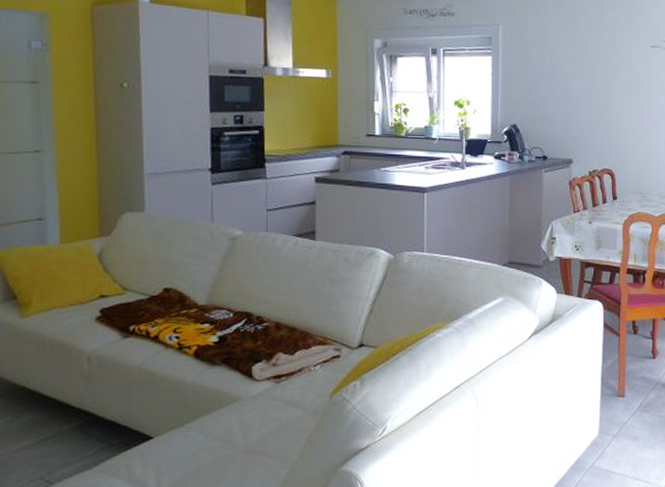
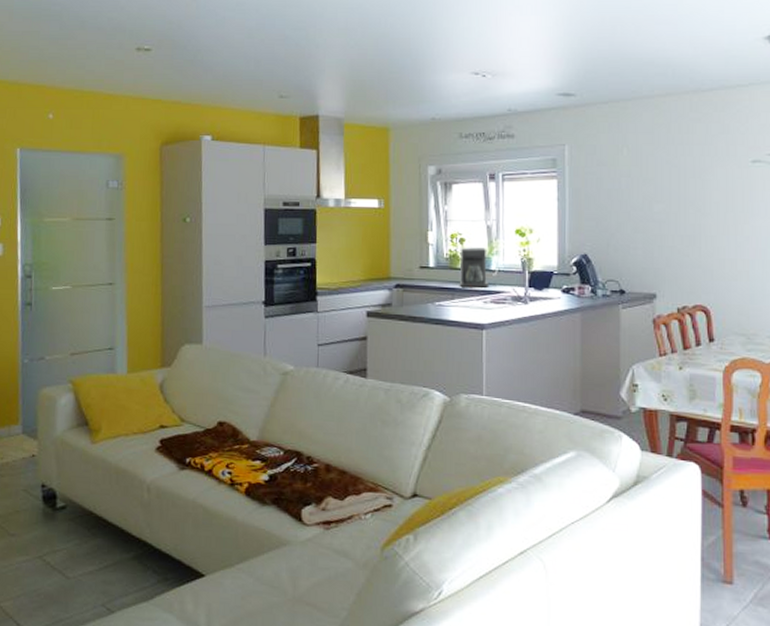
coffee maker: none [403,117,431,155] -> present [459,247,490,288]

